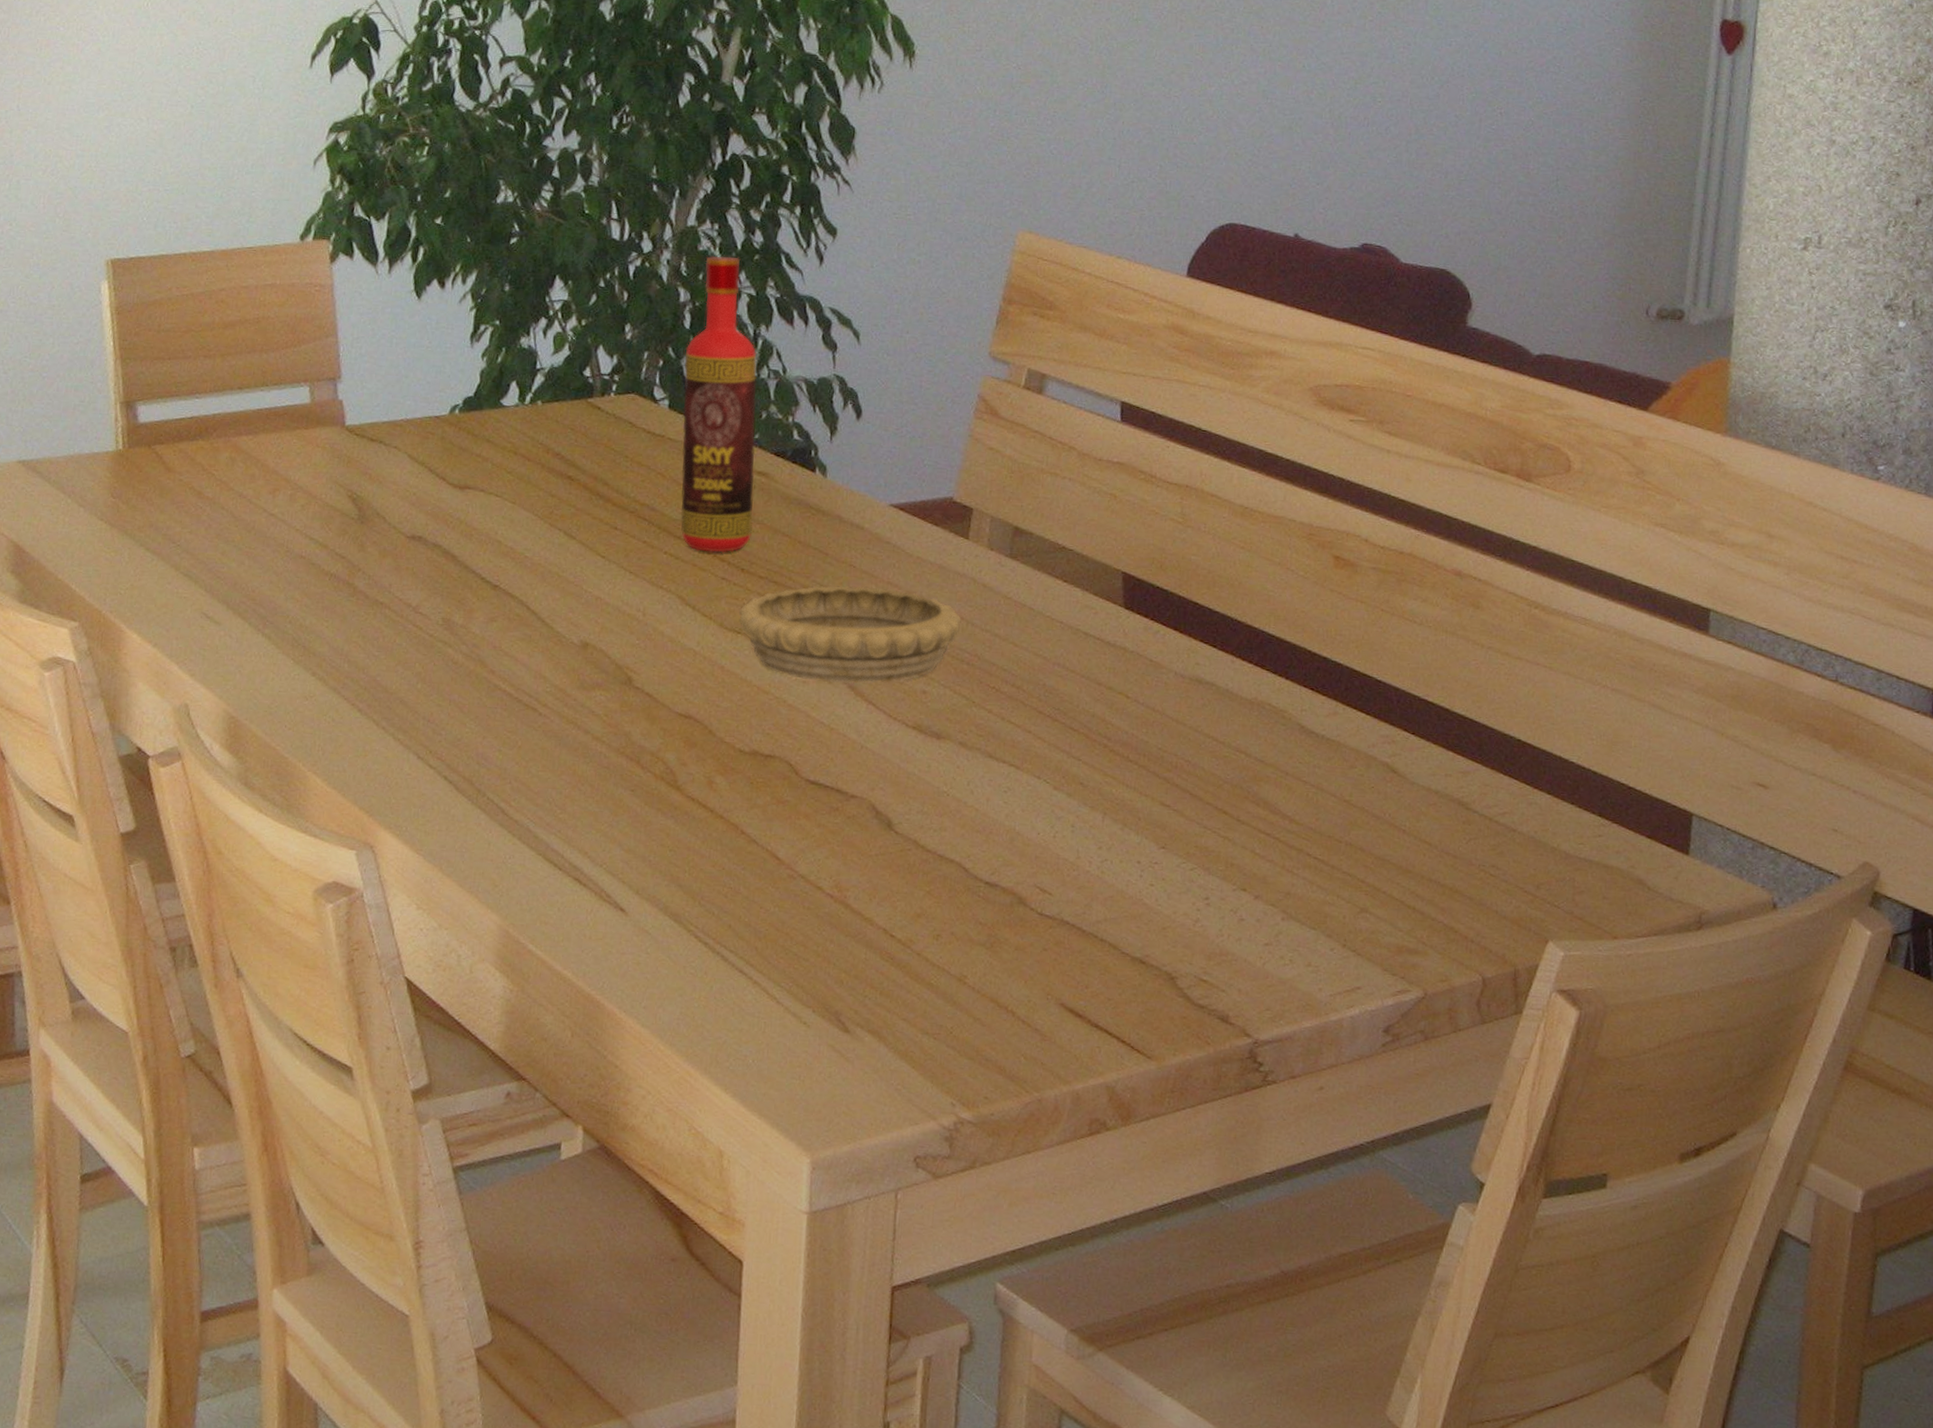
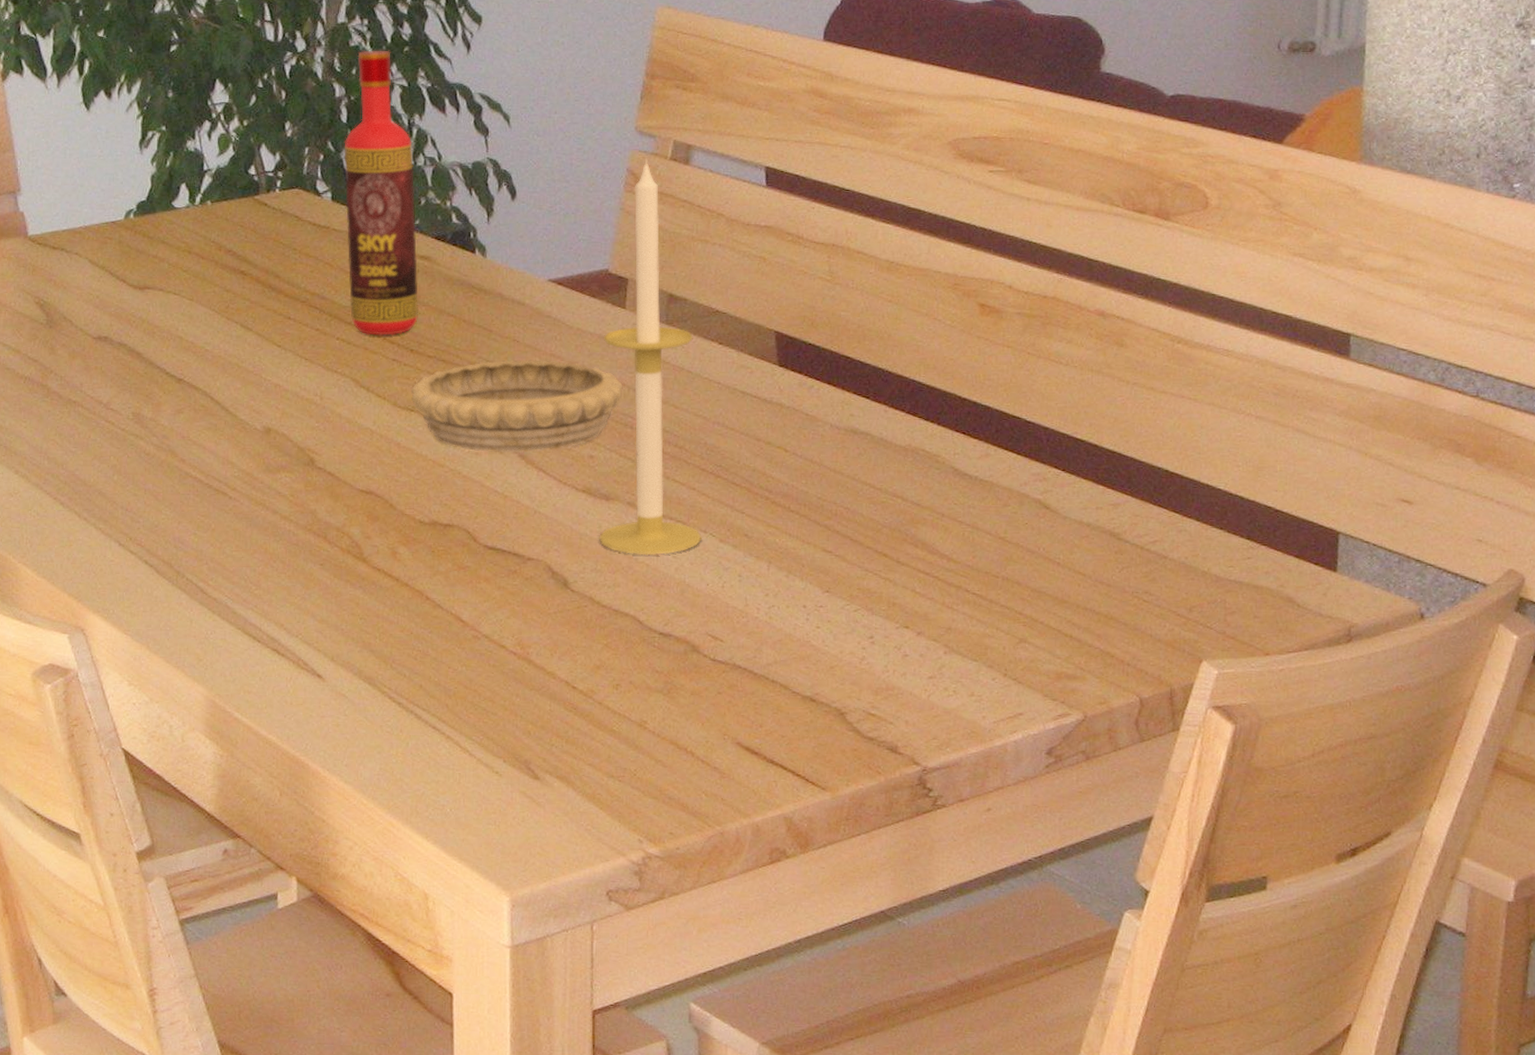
candle: none [926,385,1038,800] -> present [598,158,702,555]

